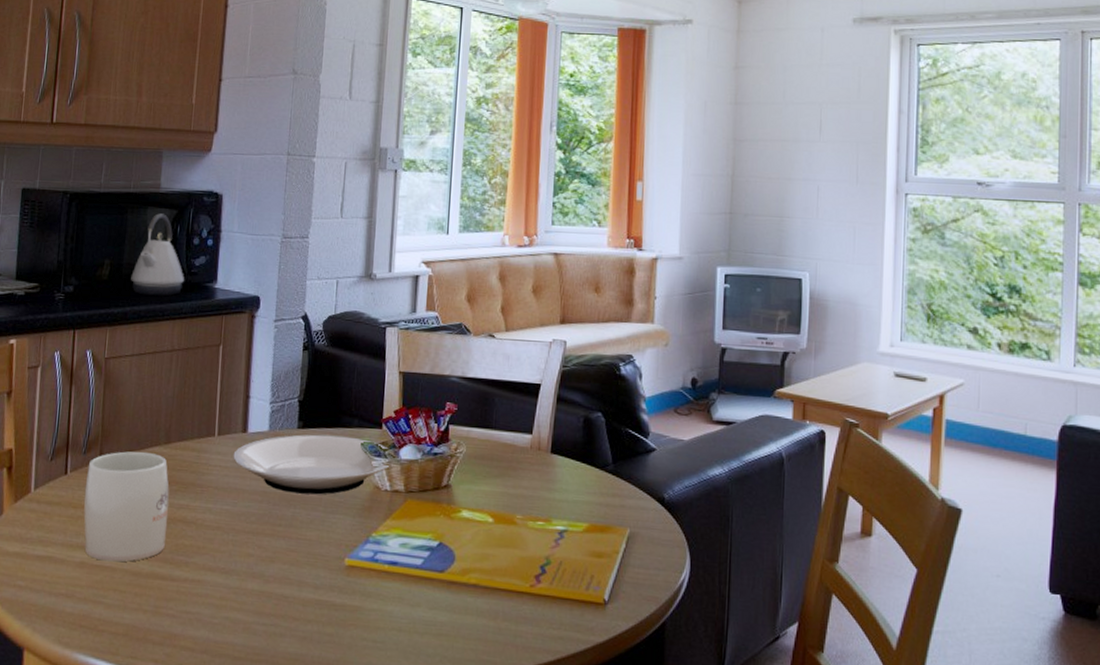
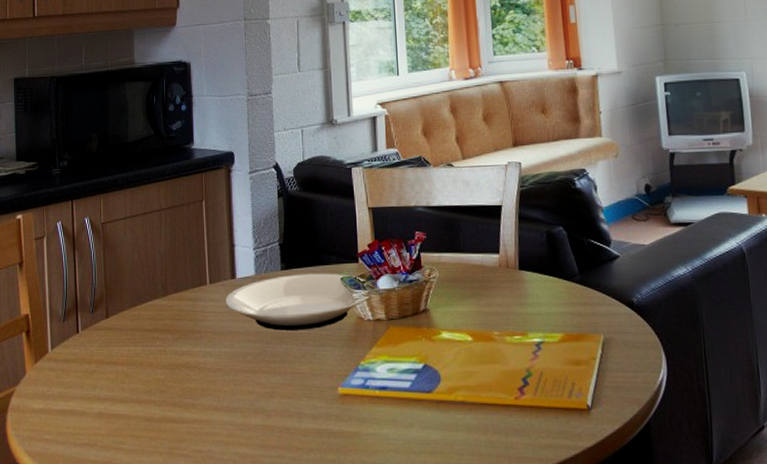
mug: present [83,451,170,562] -> none [95,305,173,410]
kettle: present [131,213,184,297] -> none [117,86,164,162]

